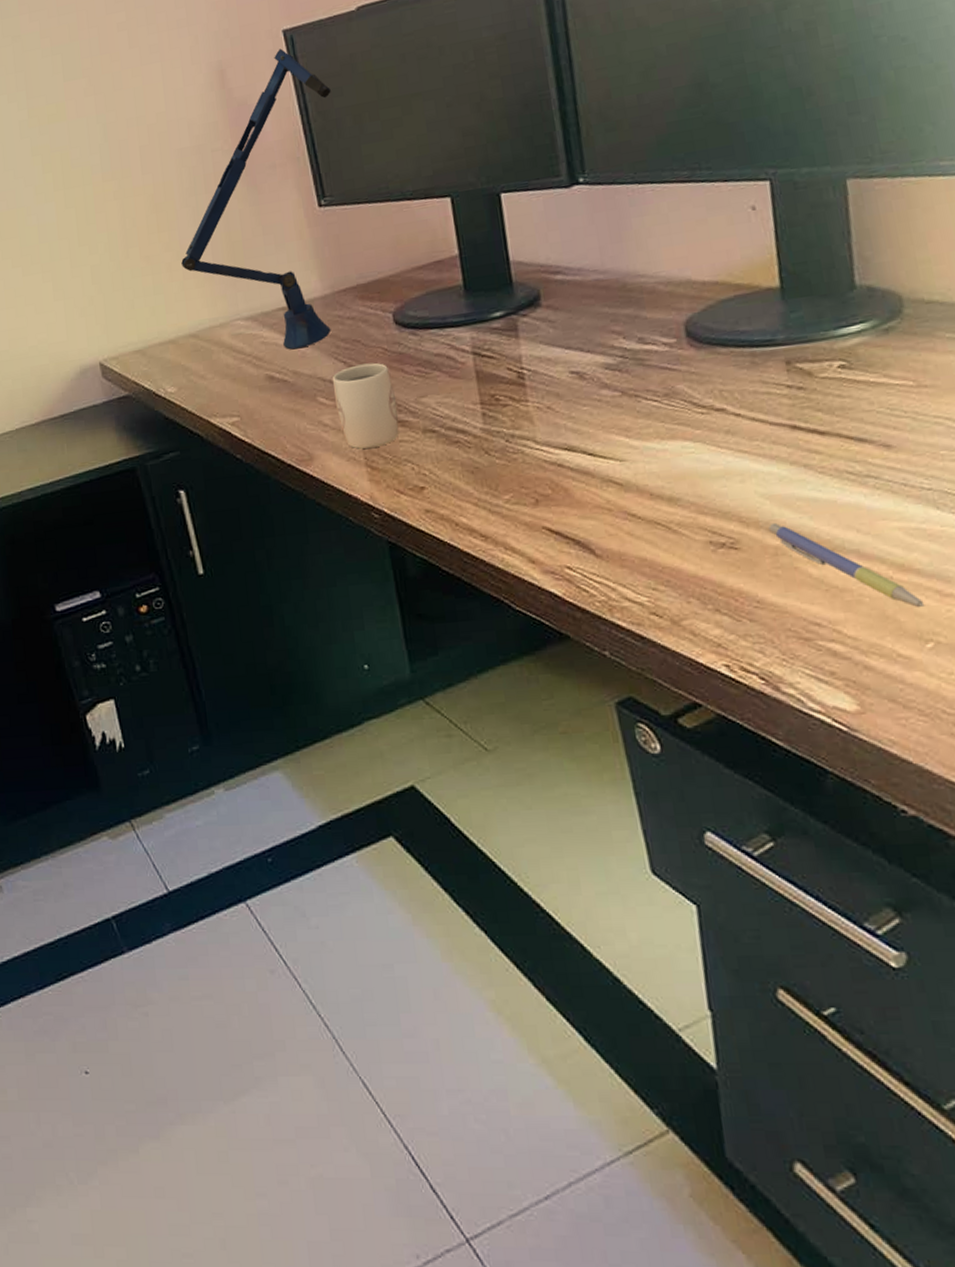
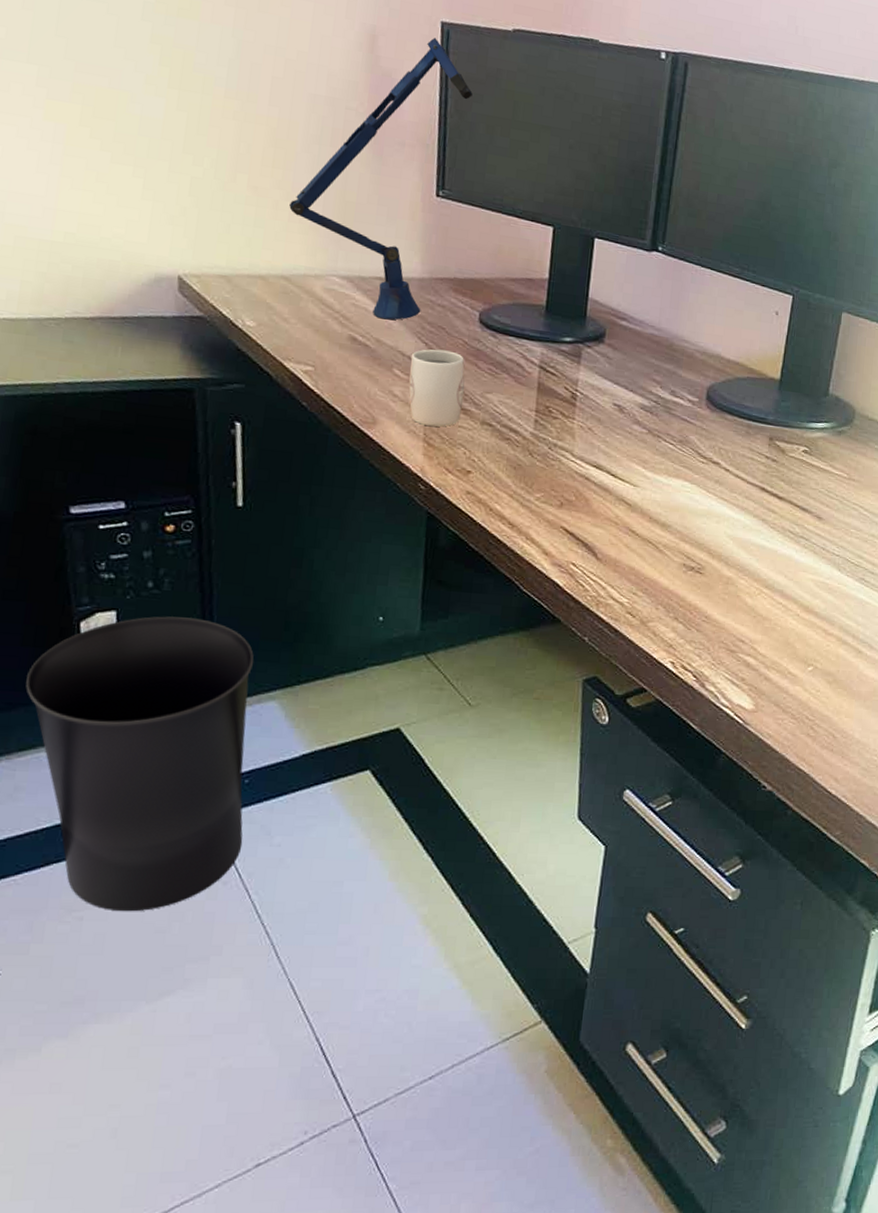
waste bin: none [52,695,281,1006] -> present [26,616,254,912]
pen: present [768,522,925,608] -> none [727,558,814,641]

